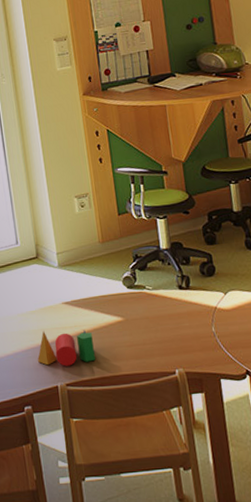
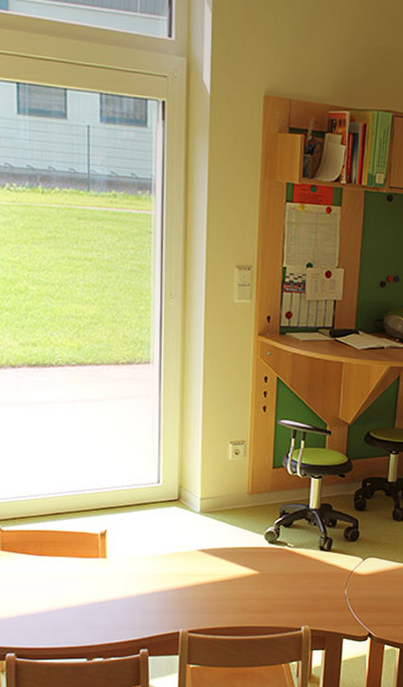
toy blocks: present [38,330,95,367] -> none [162,576,224,613]

